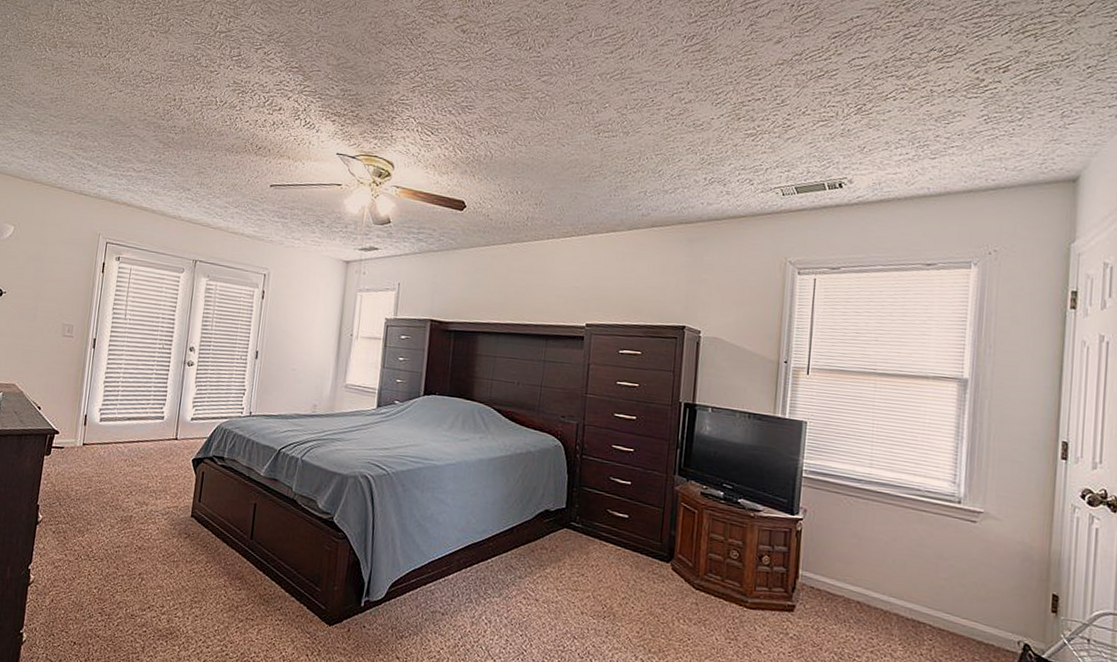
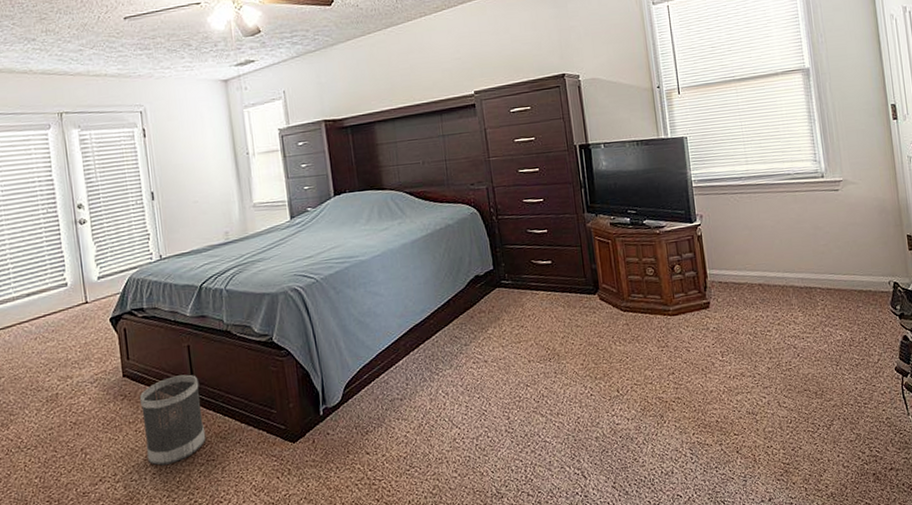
wastebasket: none [194,528,257,612] -> present [139,374,206,465]

